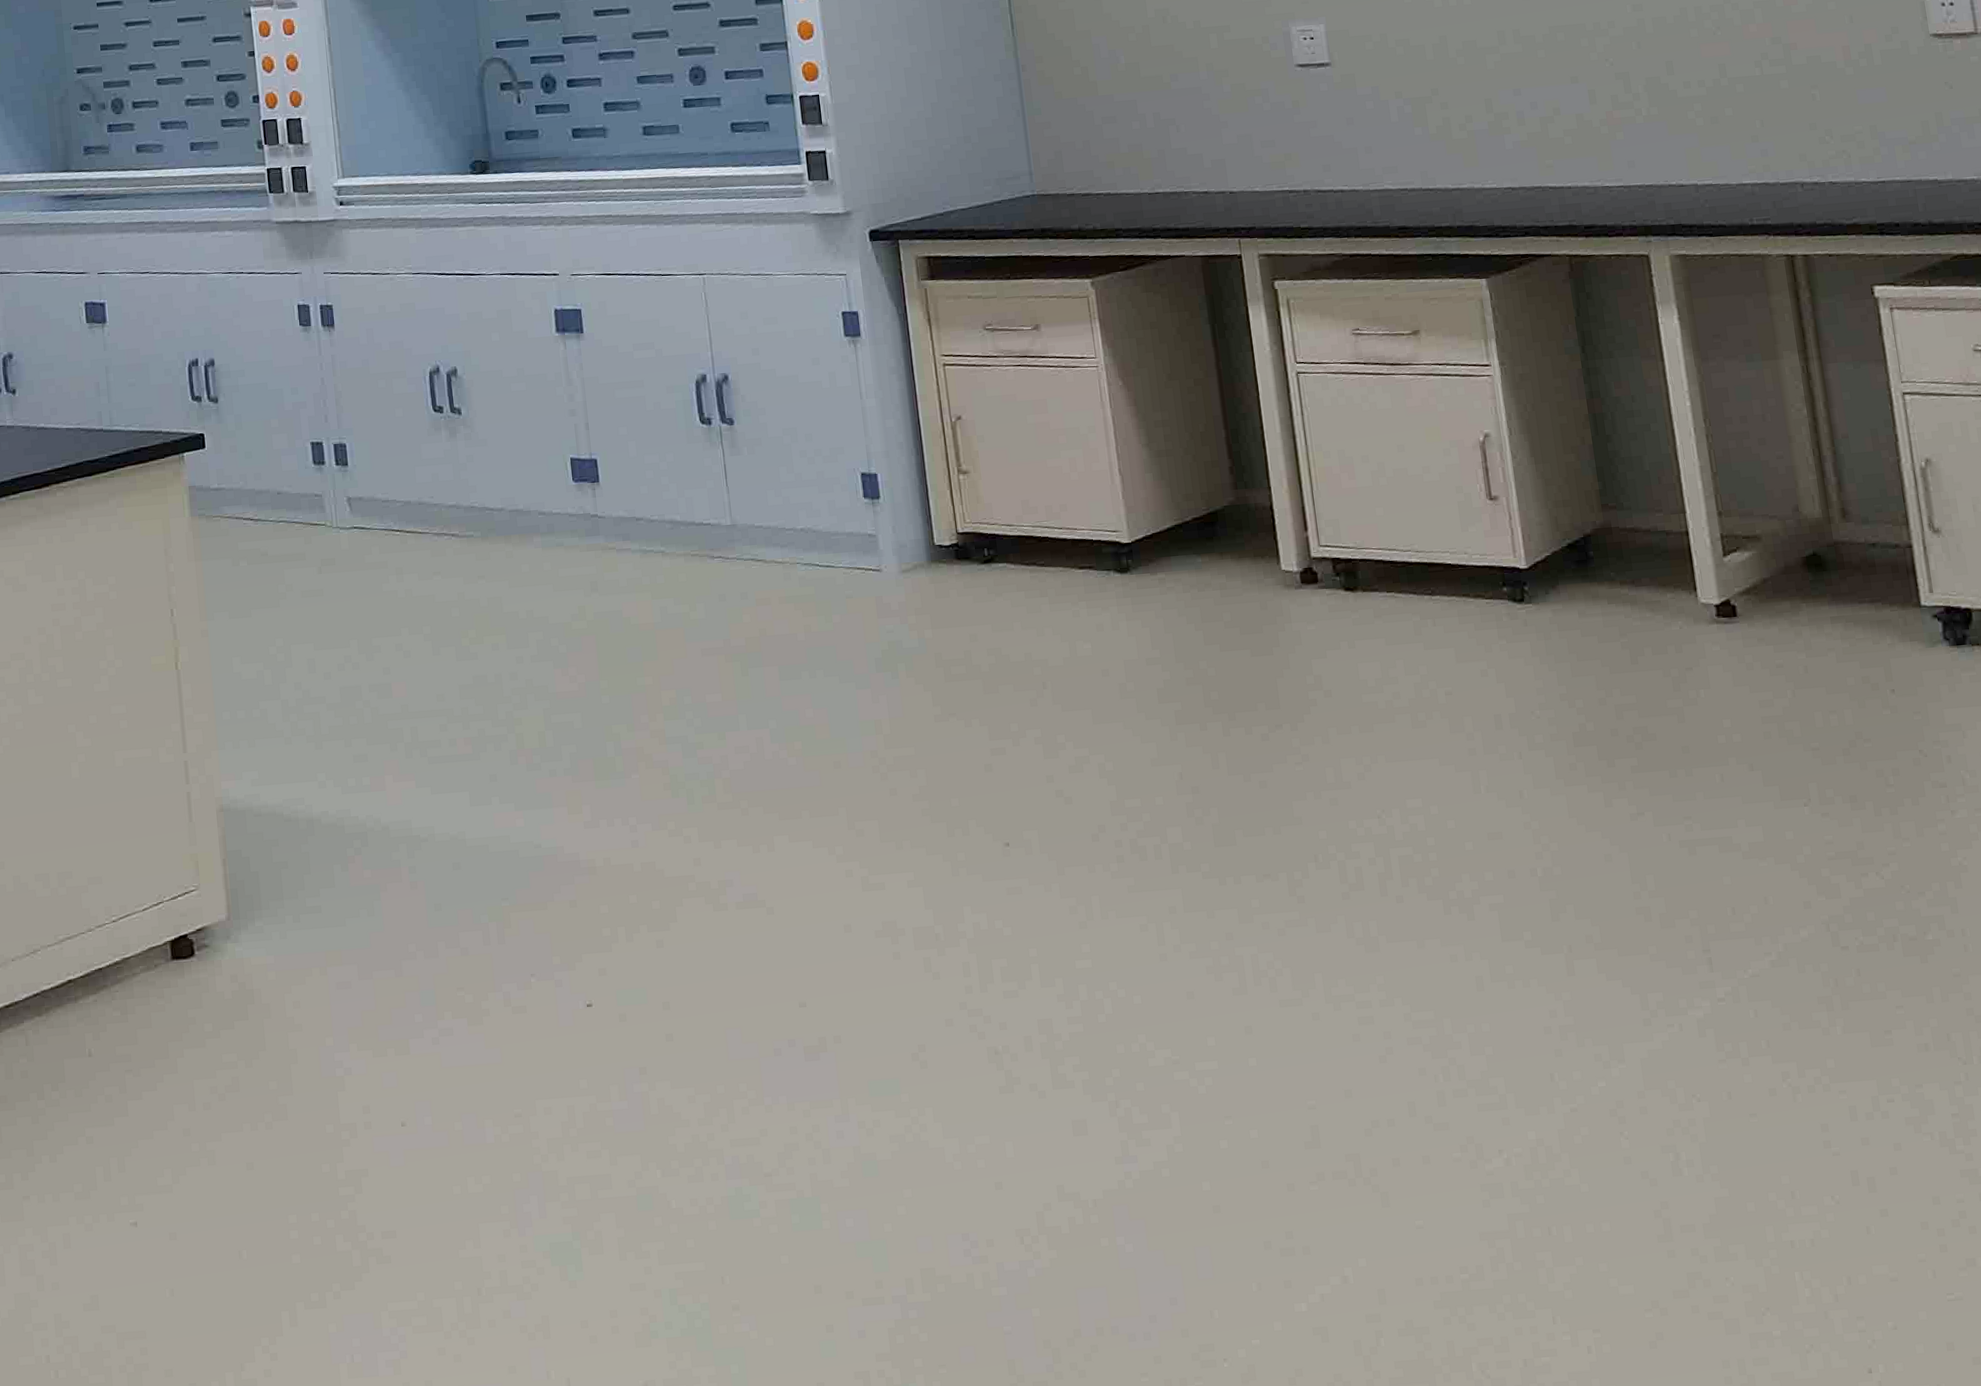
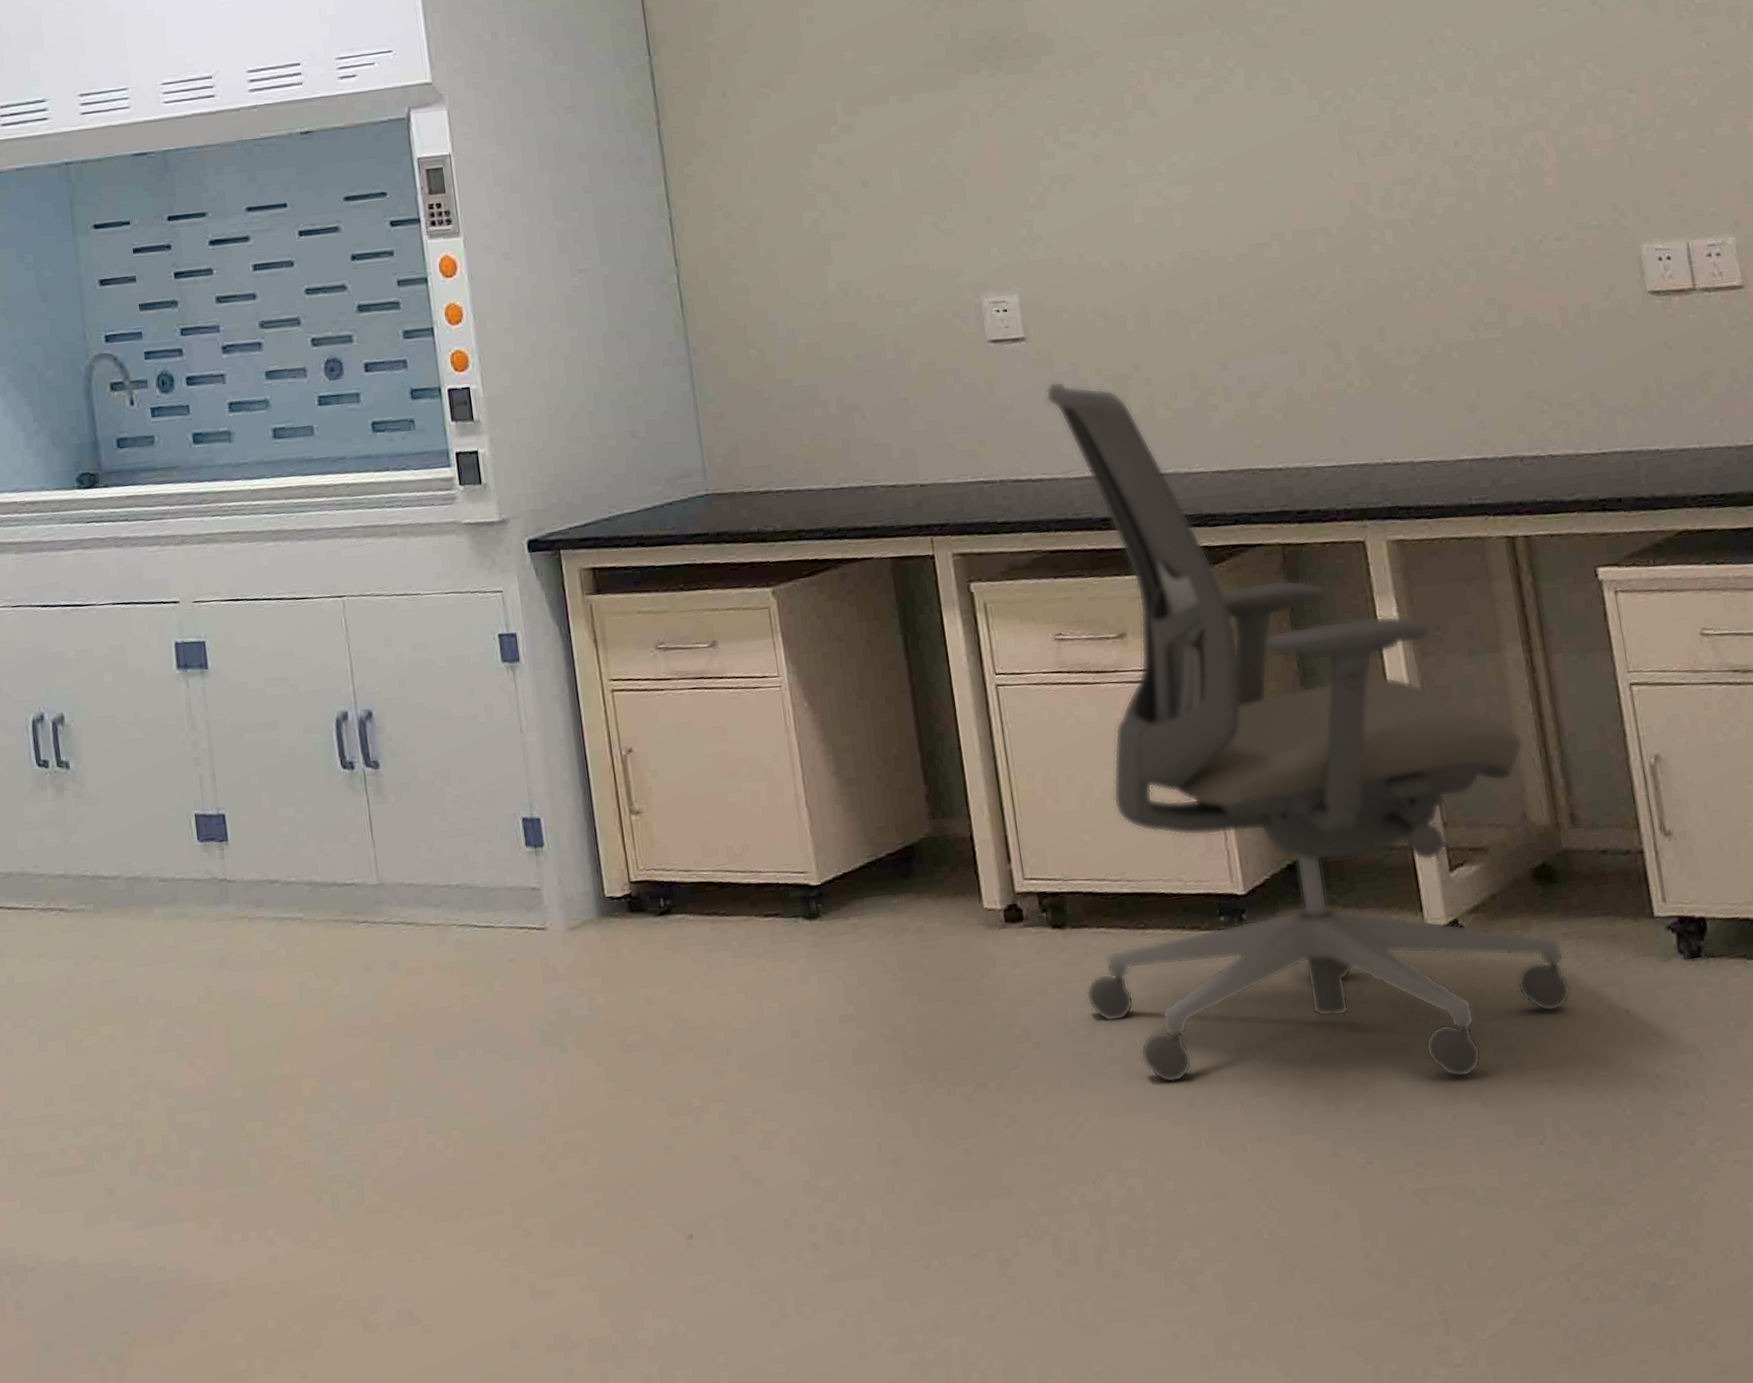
office chair: none [1348,103,1838,743] -> present [1045,381,1571,1084]

